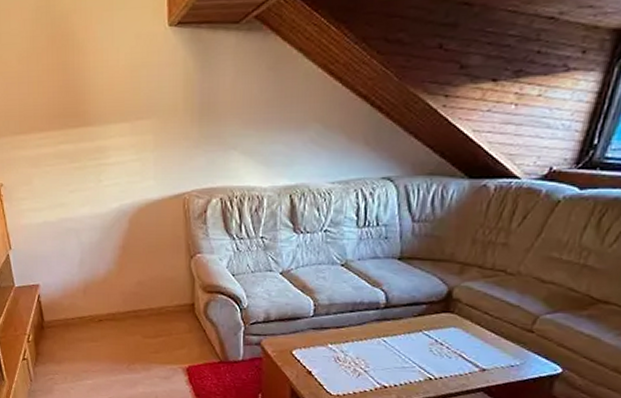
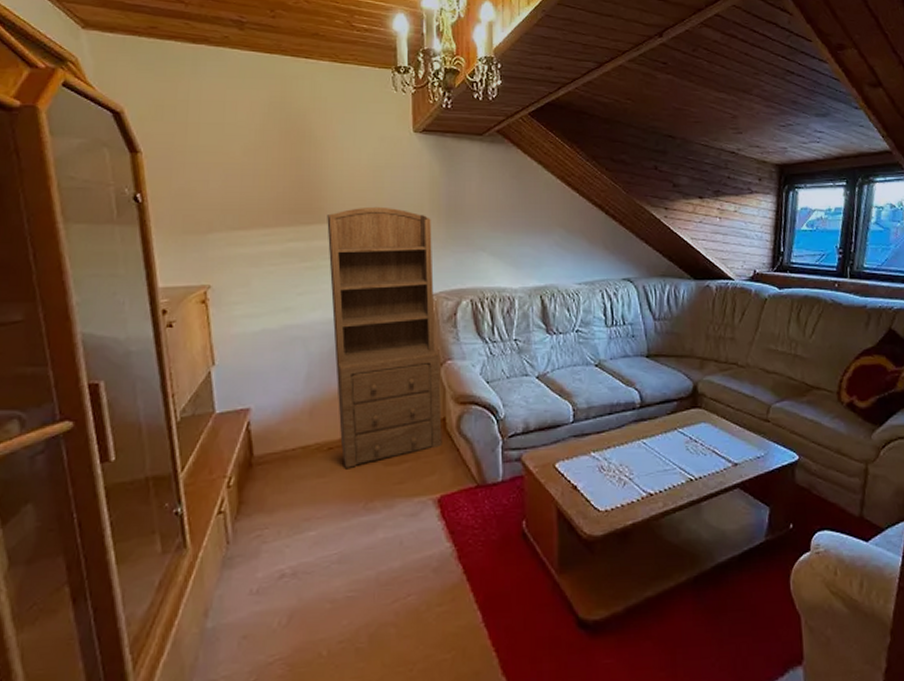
shelving unit: none [91,107,191,337] -> present [327,206,442,468]

